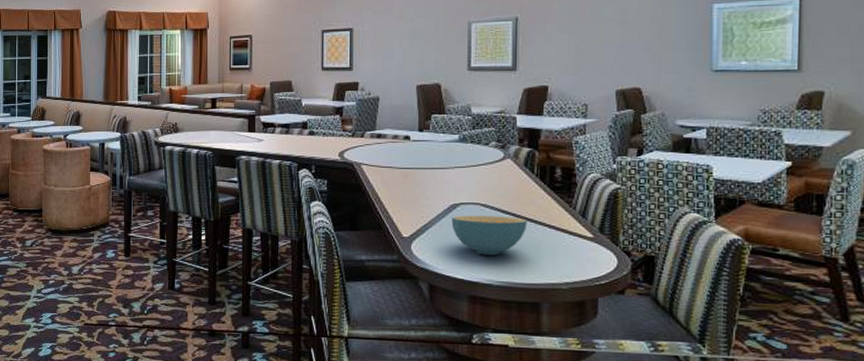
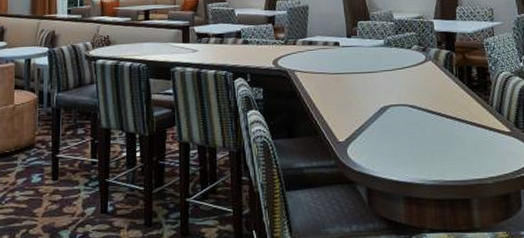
cereal bowl: present [451,215,528,255] -> none [383,115,452,155]

